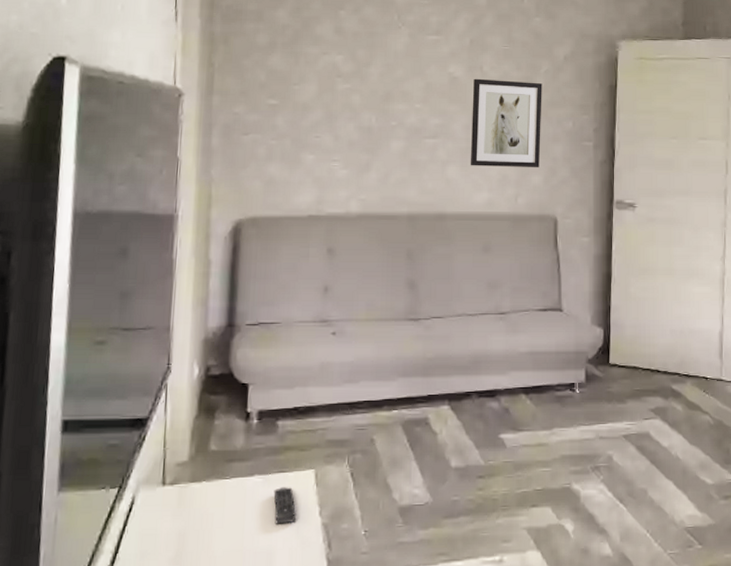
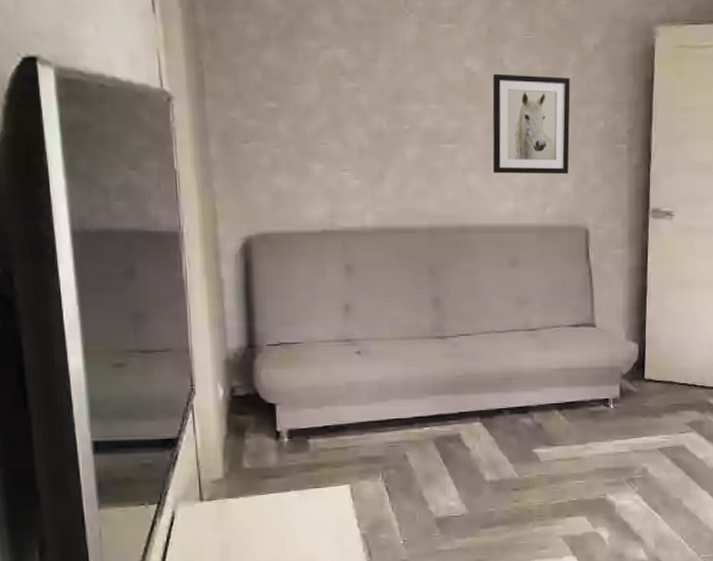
remote control: present [273,487,296,524] -> none [311,501,335,536]

